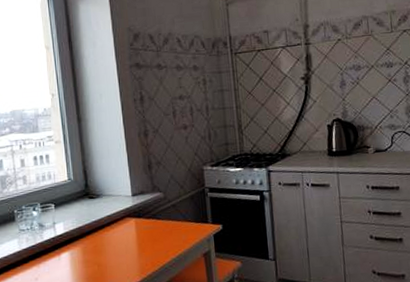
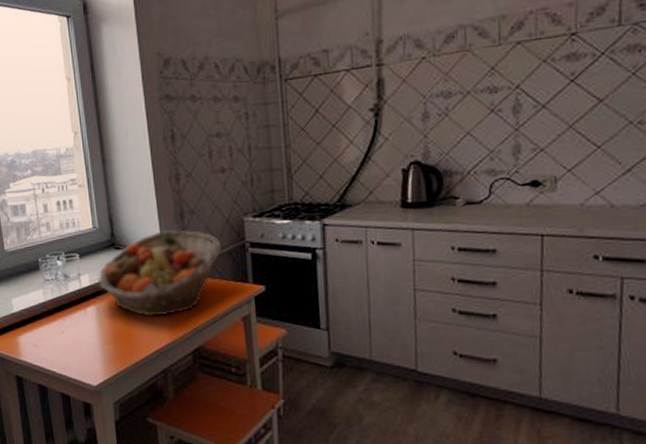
fruit basket: none [72,179,185,259] -> present [98,230,222,317]

